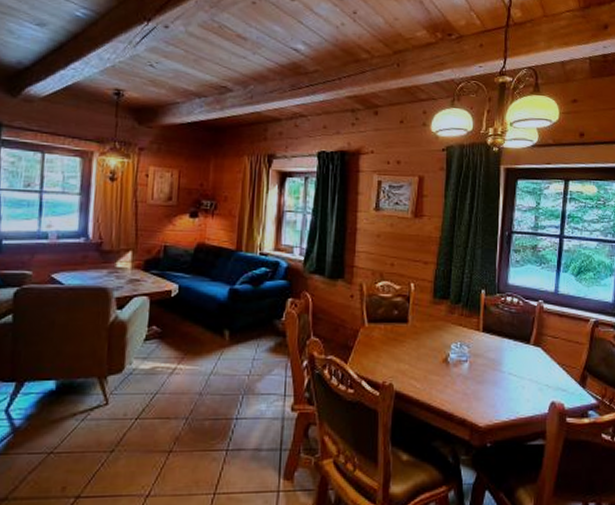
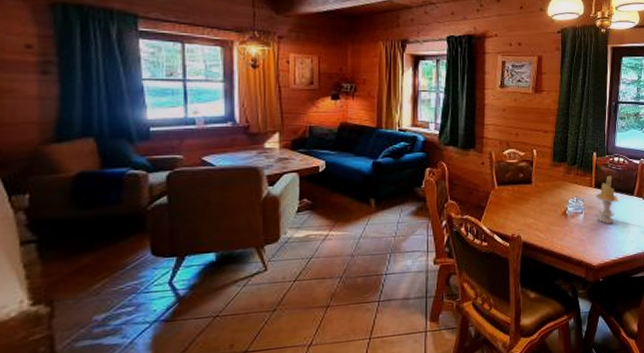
candle: none [483,318,514,376] -> present [595,175,620,224]

